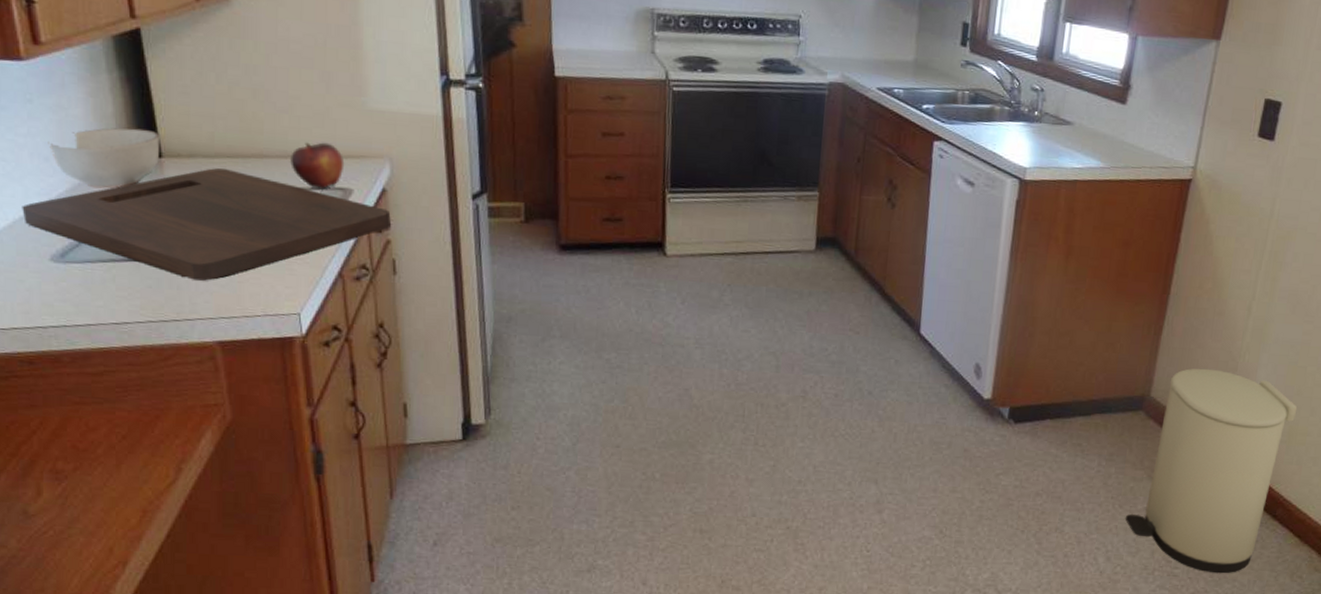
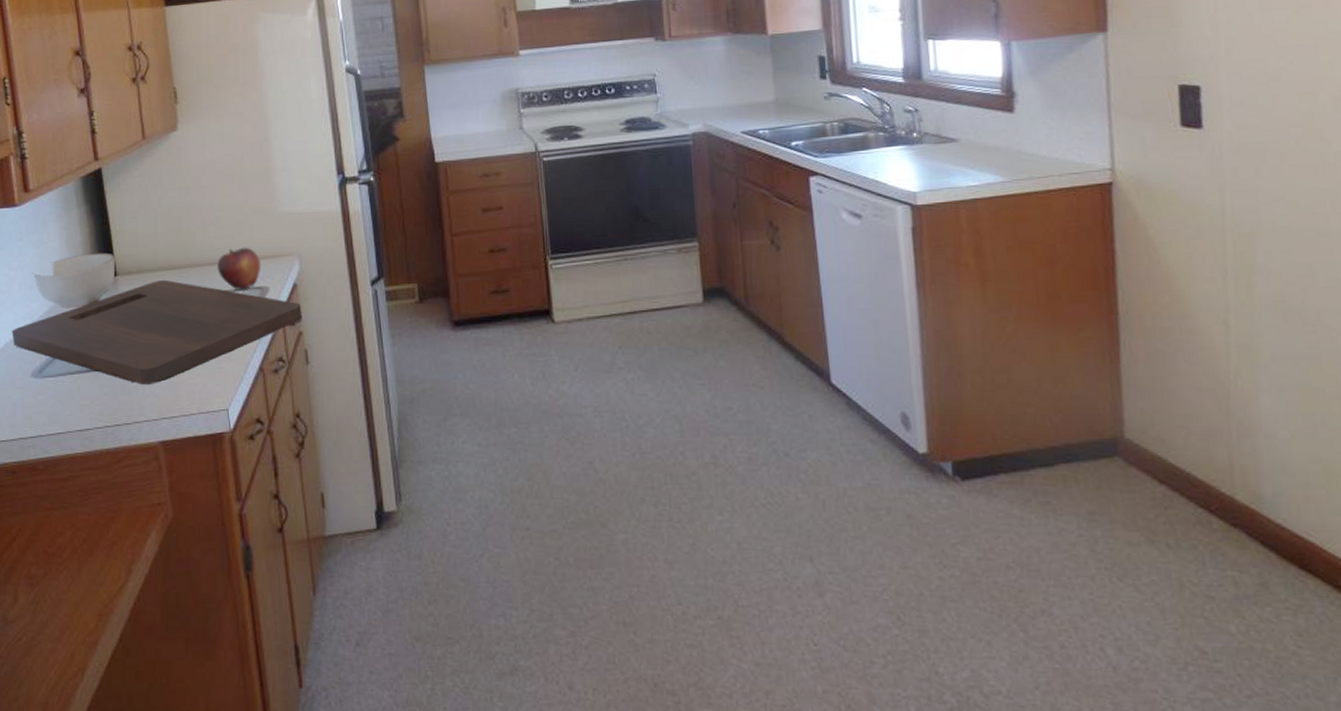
pedal bin: present [1125,368,1298,574] -> none [1129,399,1328,668]

